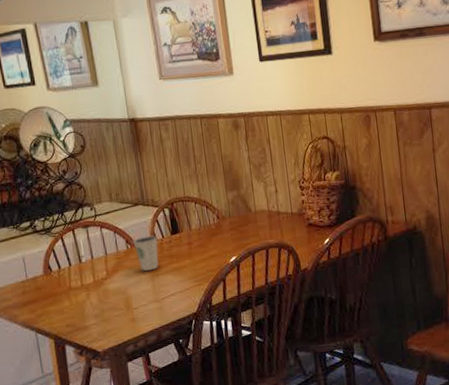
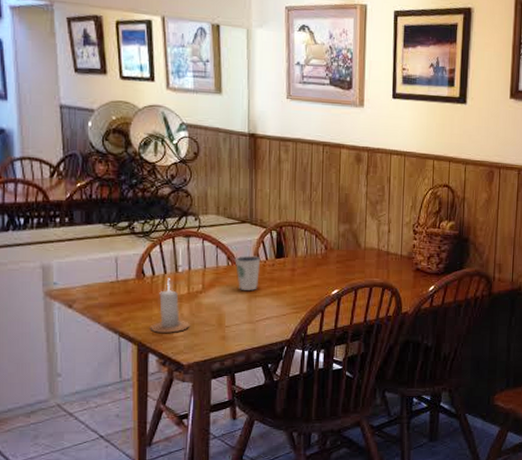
candle: none [63,269,101,324] -> present [149,278,190,334]

